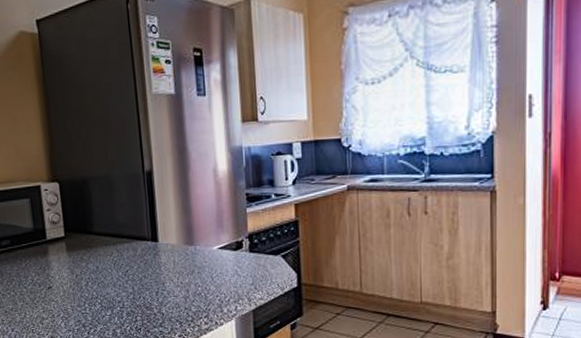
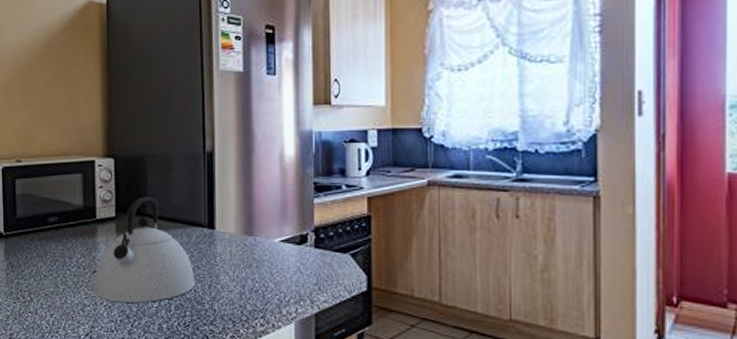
kettle: none [49,216,144,313] -> present [92,197,196,303]

